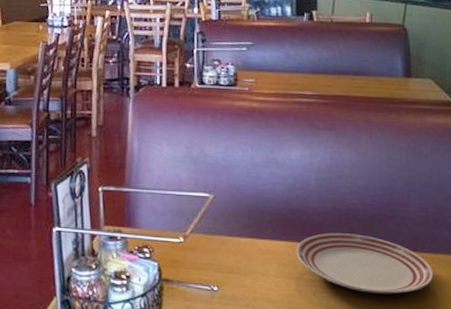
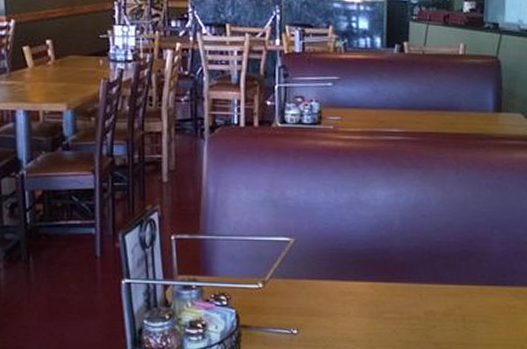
dinner plate: present [295,232,434,294] -> none [377,271,511,327]

